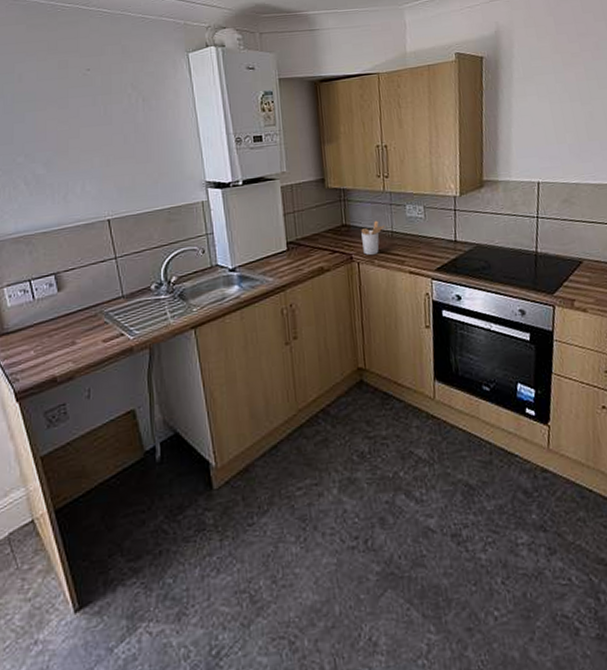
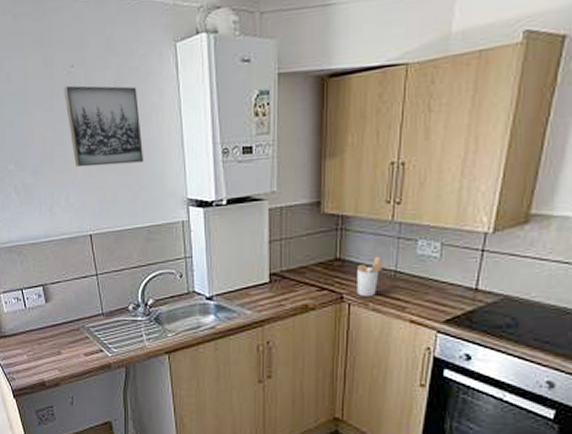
wall art: none [79,86,162,158] -> present [64,85,144,168]

